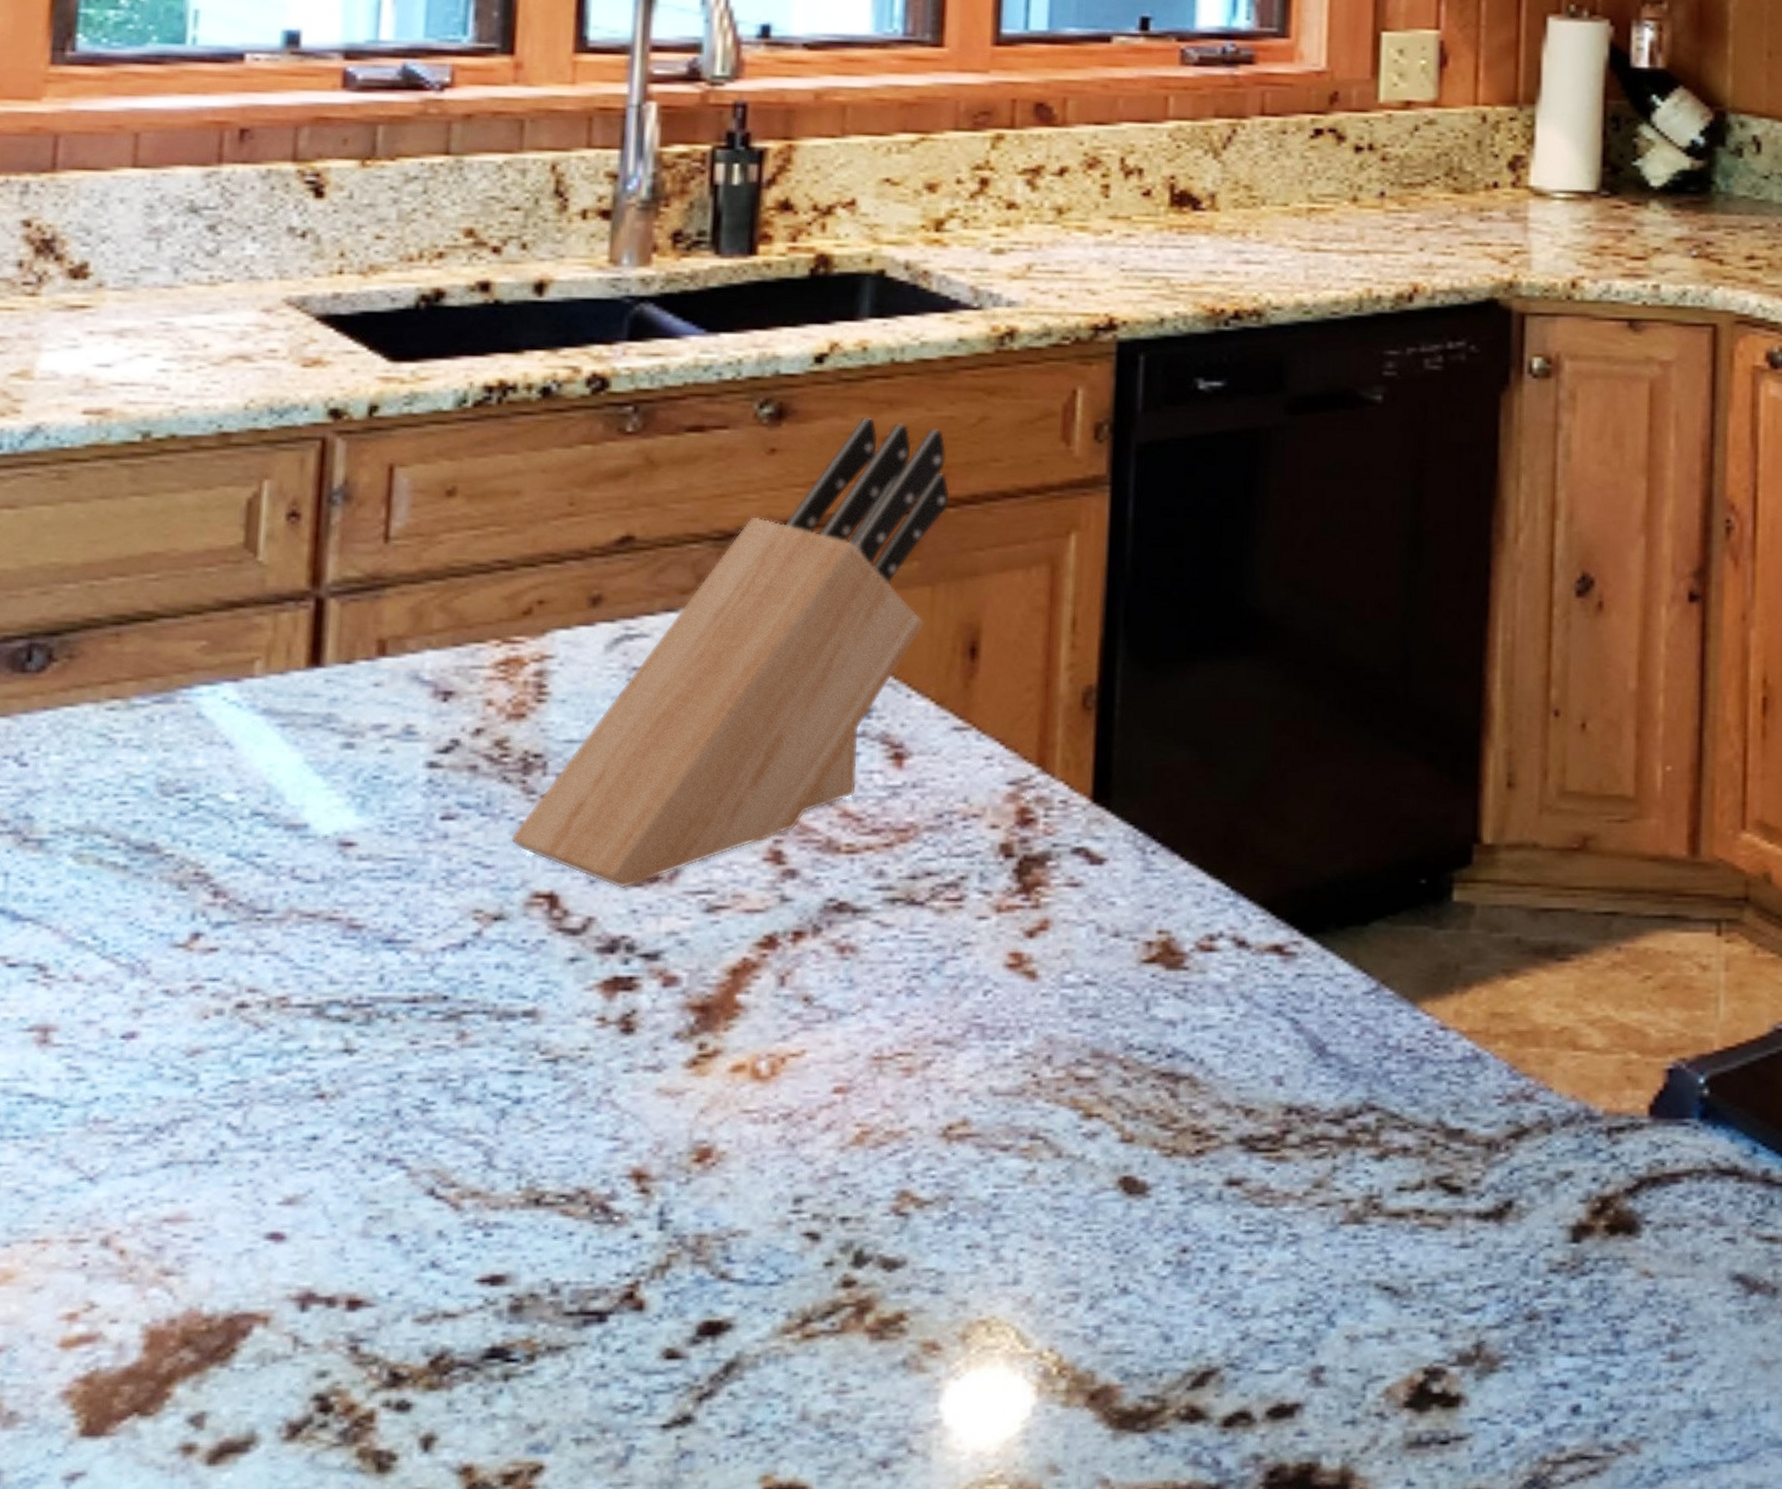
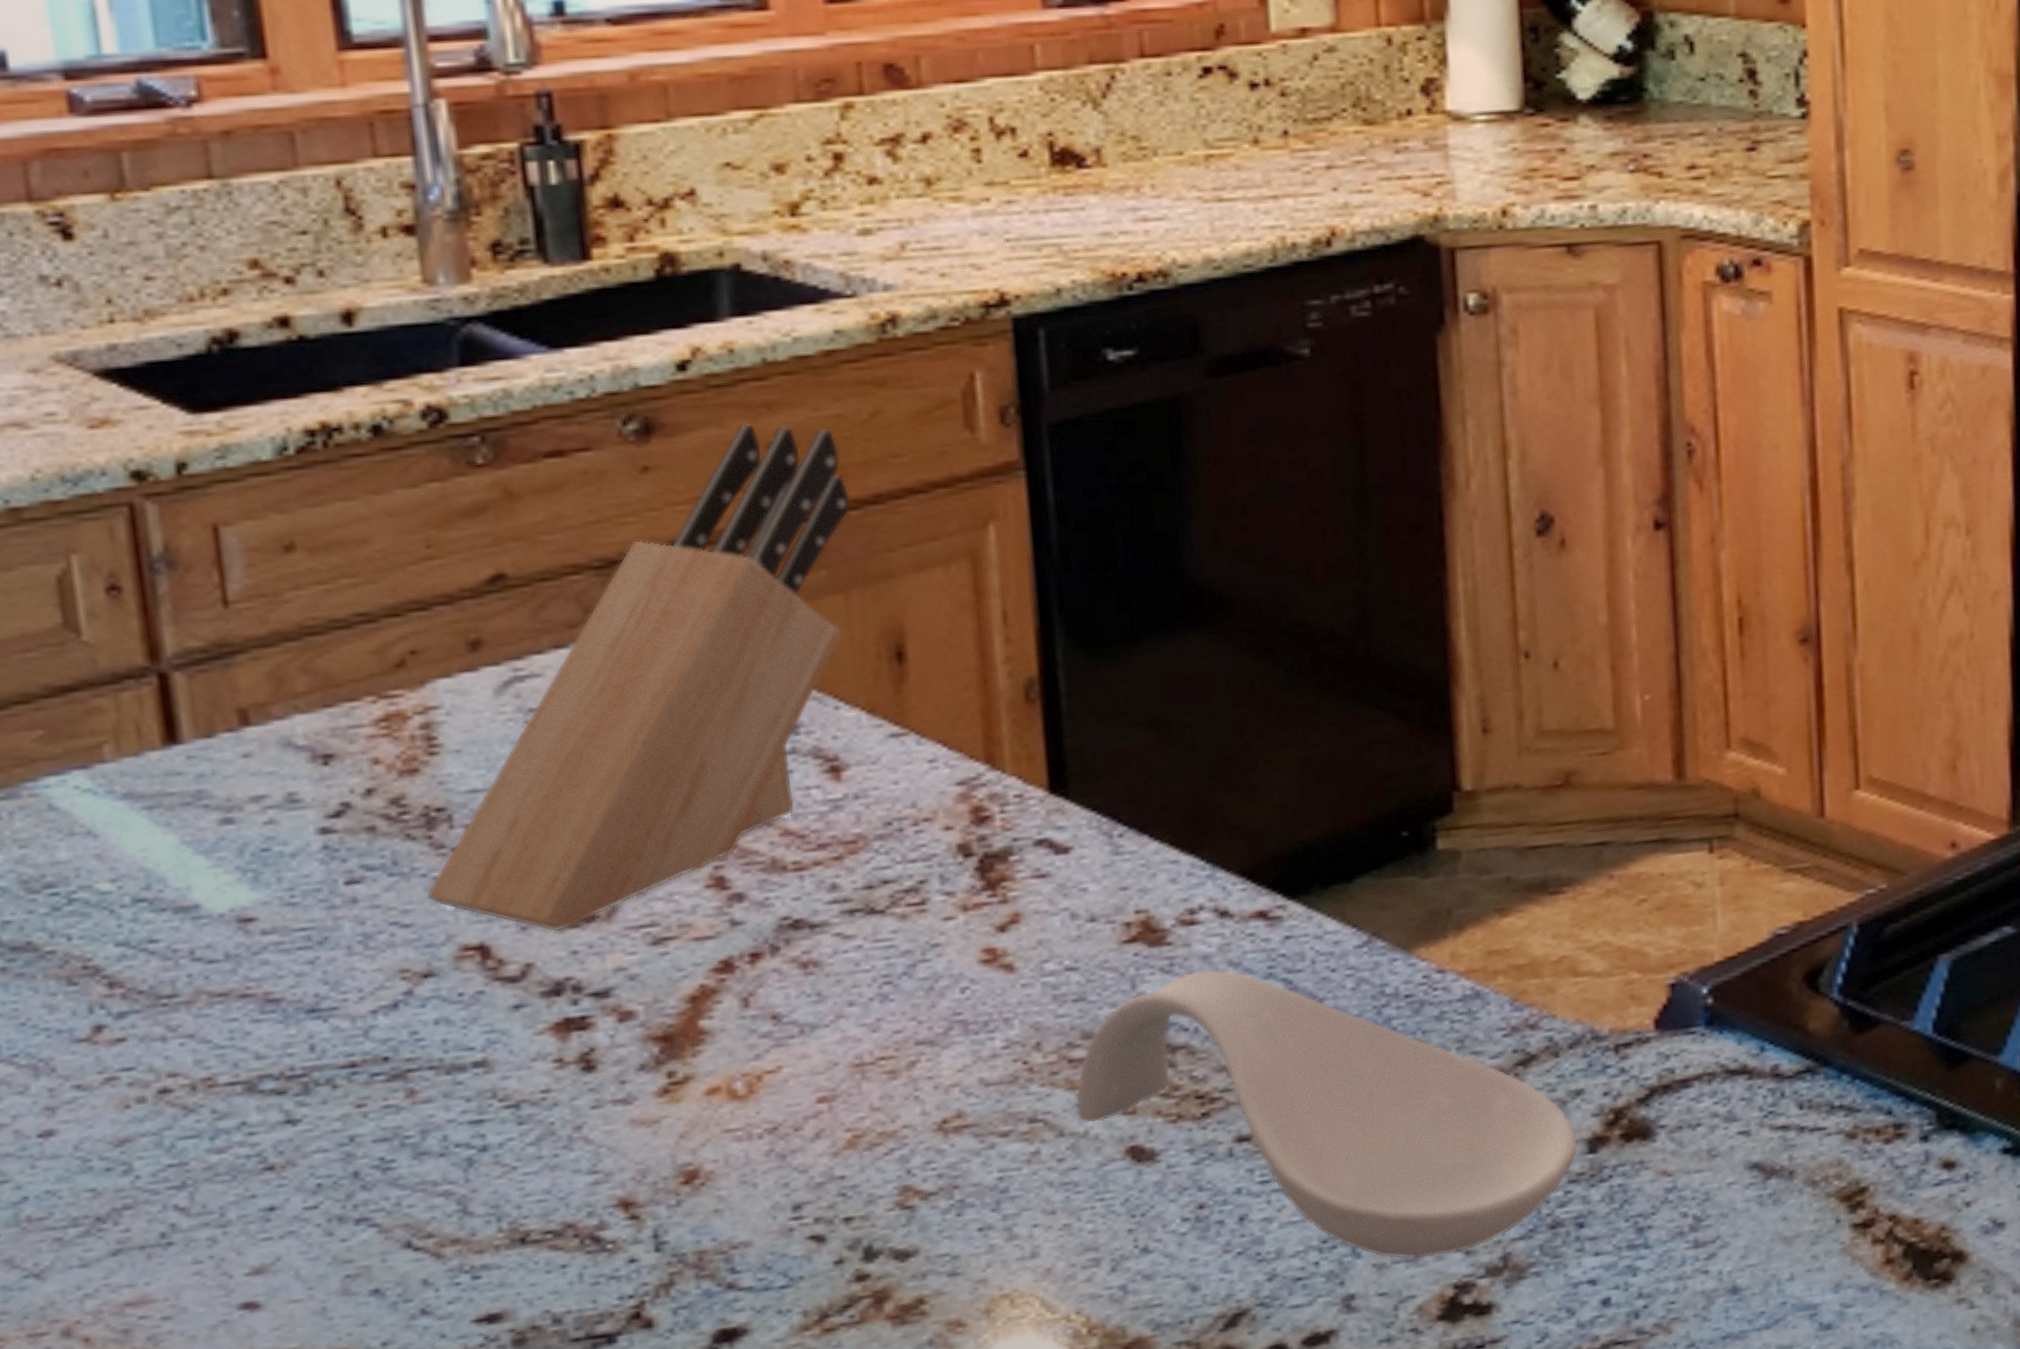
spoon rest: none [1075,998,1563,1337] -> present [1074,968,1579,1260]

